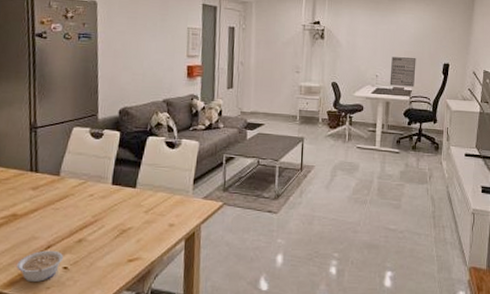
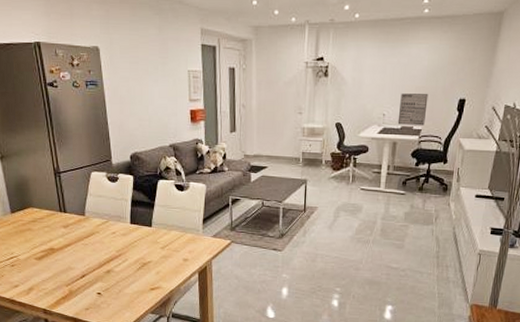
legume: present [17,250,64,282] -> none [60,278,97,304]

